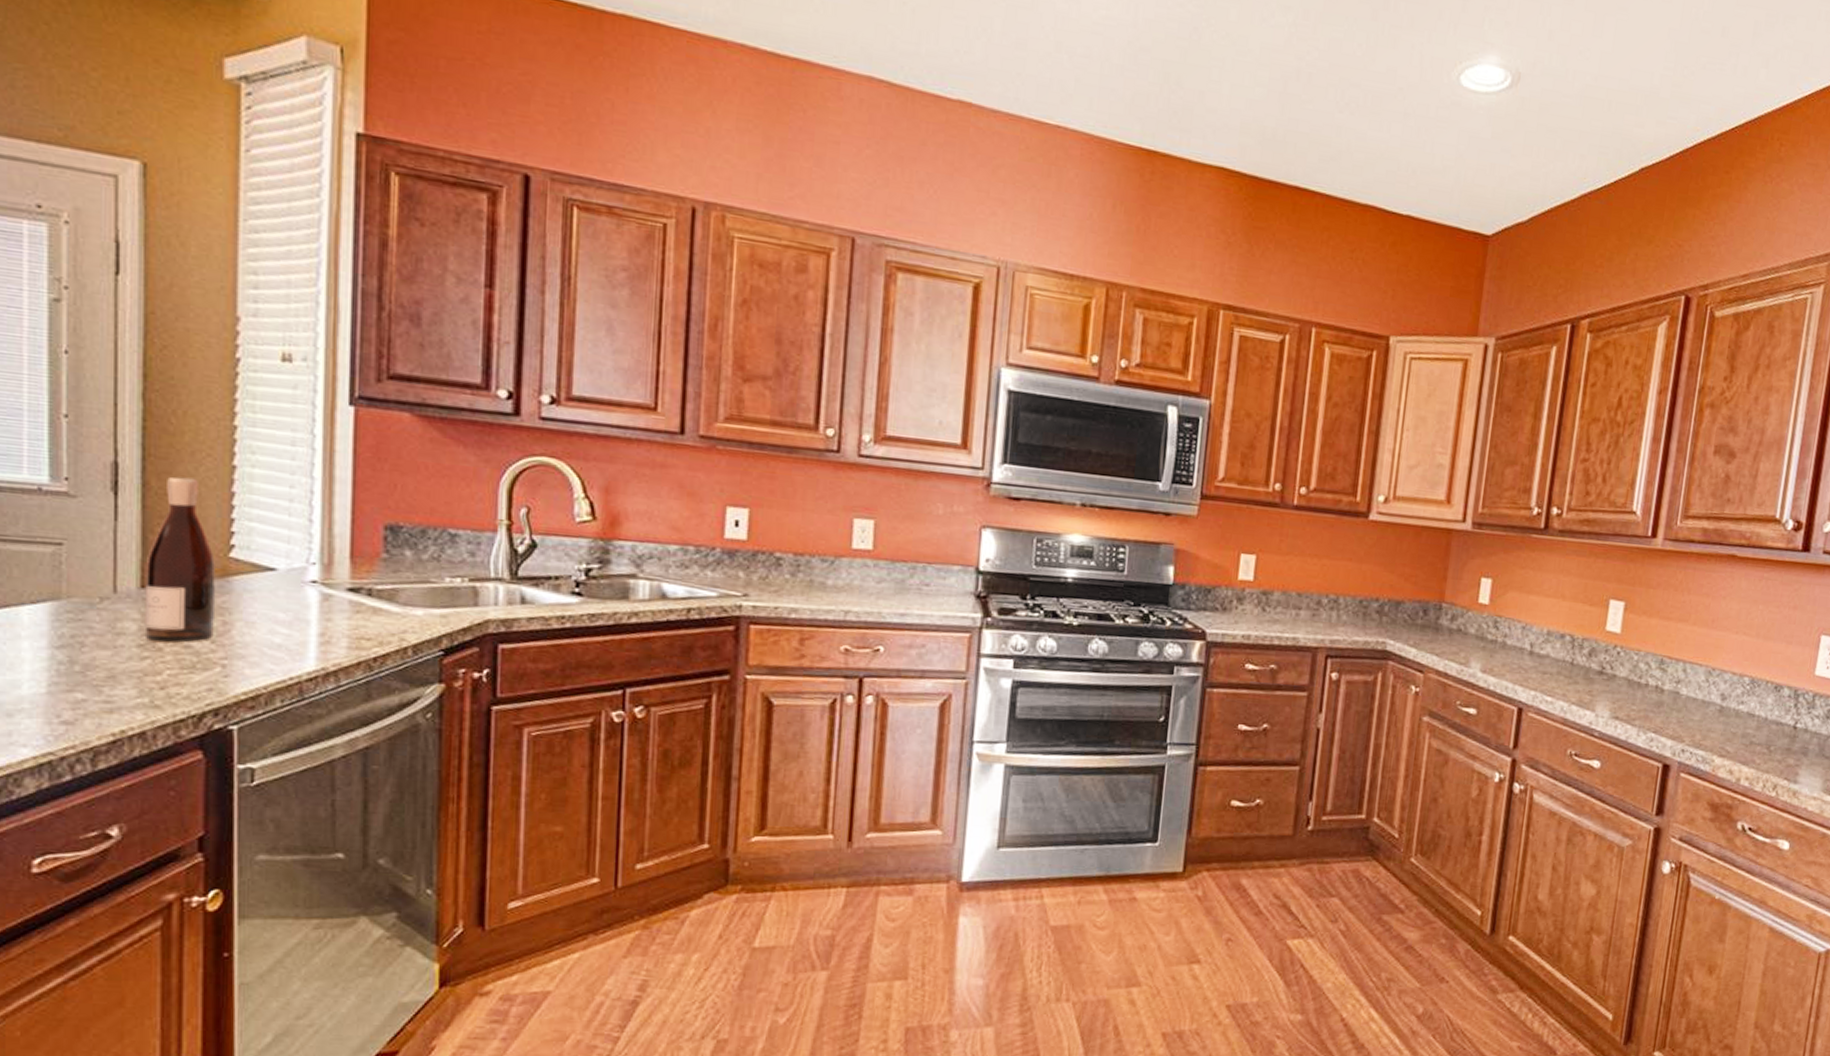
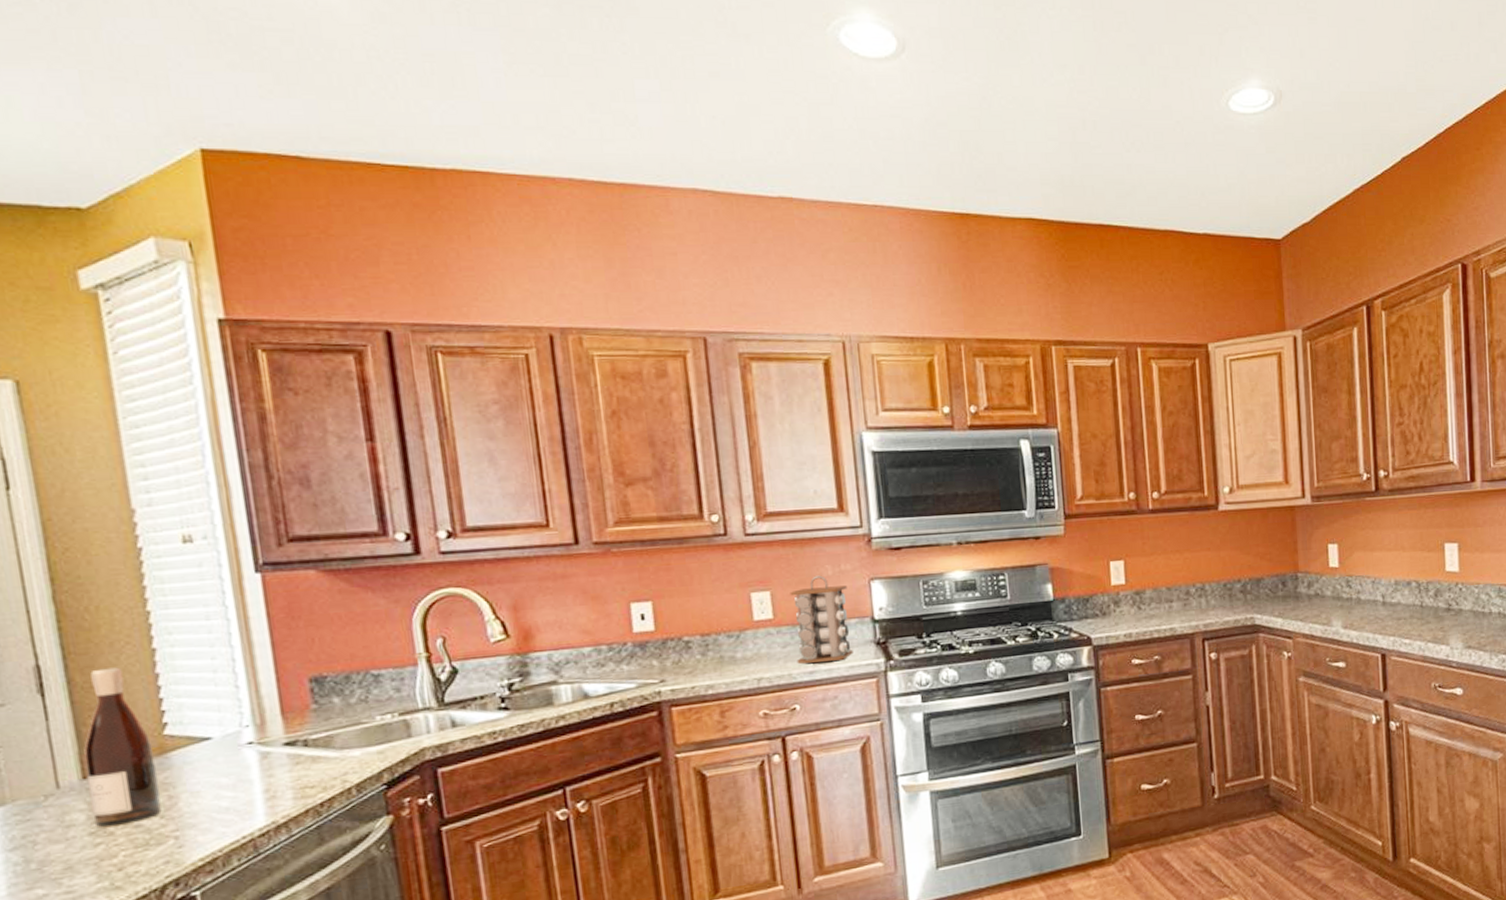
spice rack: none [889,512,956,608] -> present [790,575,853,664]

